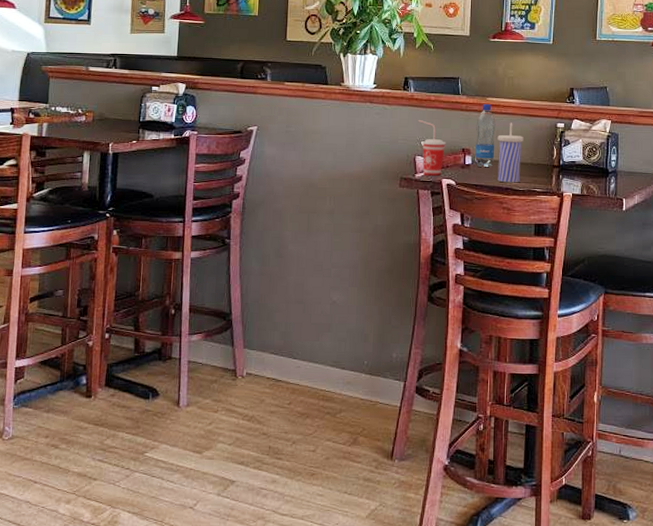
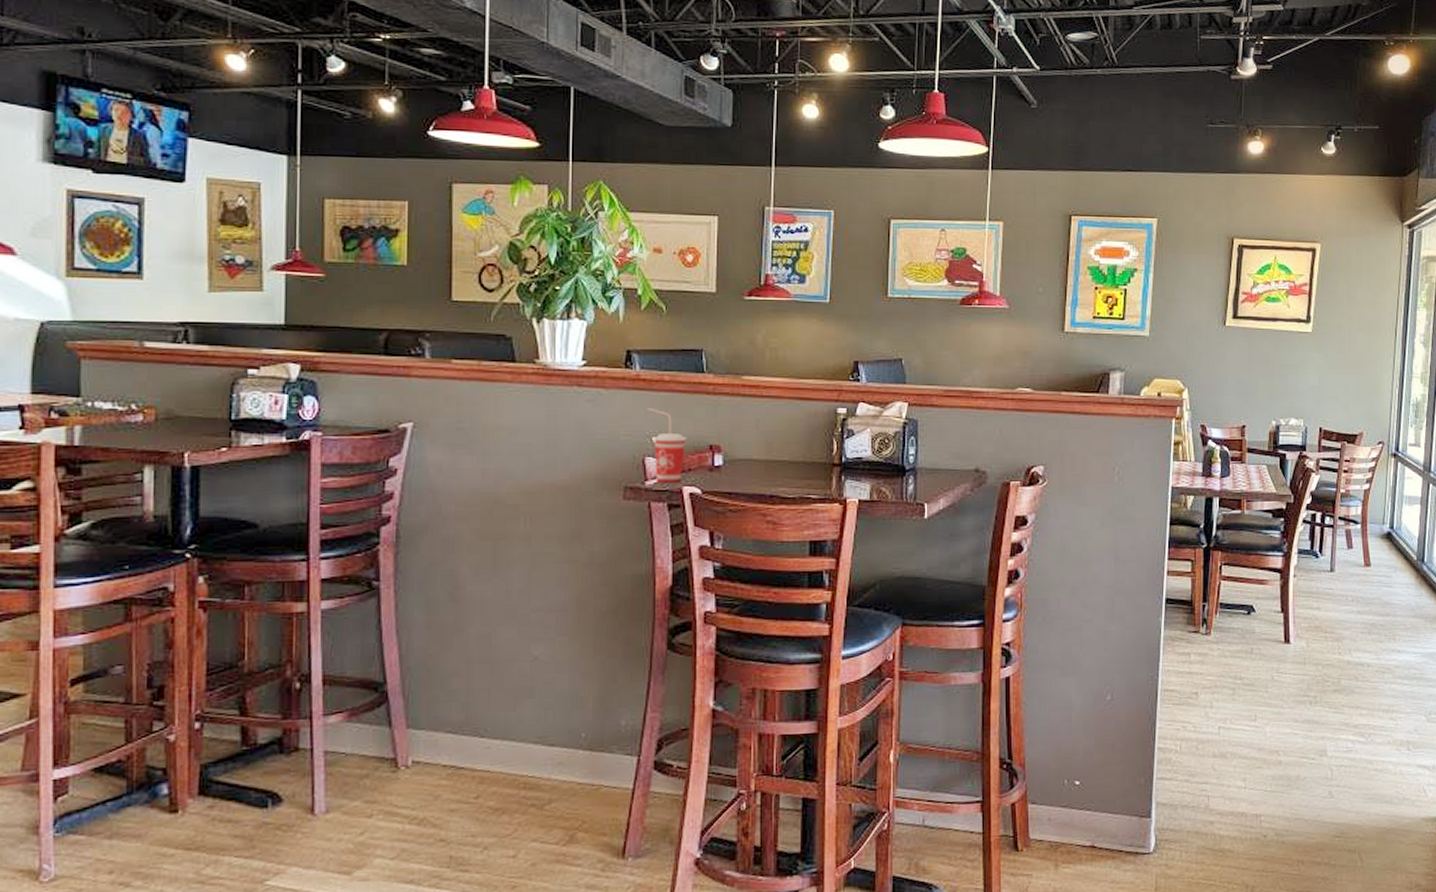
bottle: present [475,104,496,168] -> none [728,385,755,470]
beverage cup: present [497,122,524,183] -> none [757,408,793,489]

